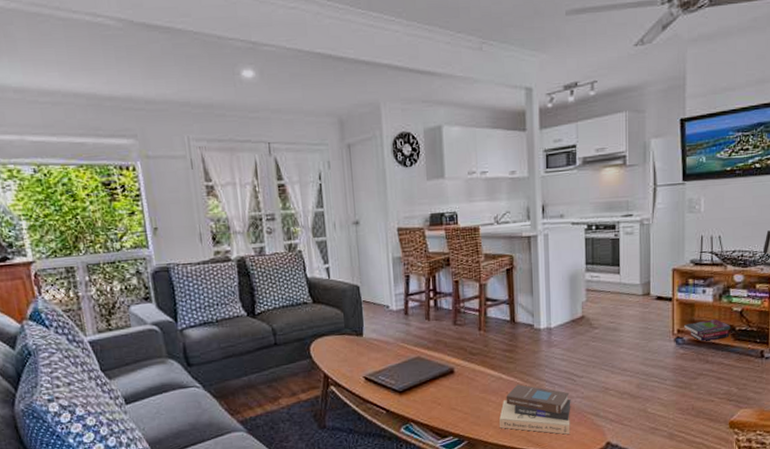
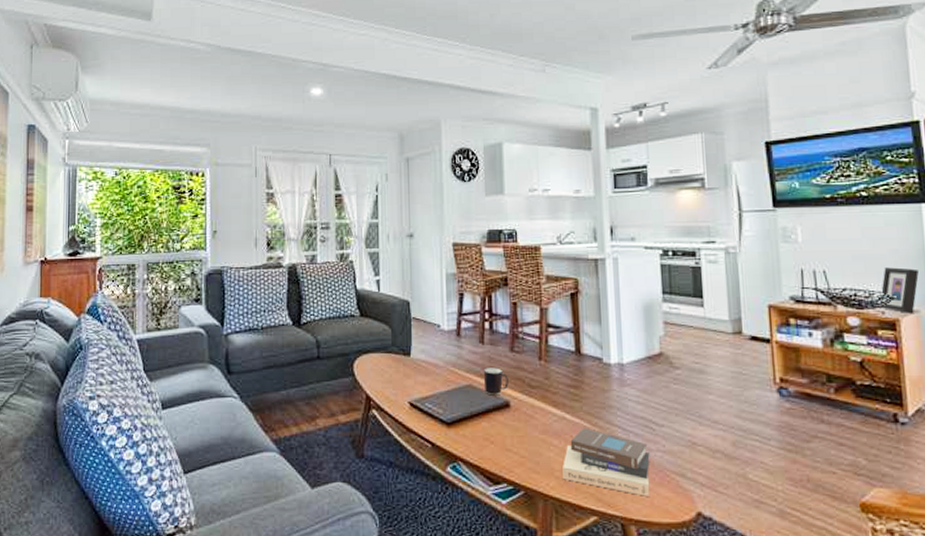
mug: none [429,340,453,365] -> present [483,367,509,396]
books: present [684,319,731,342] -> none [788,369,850,395]

